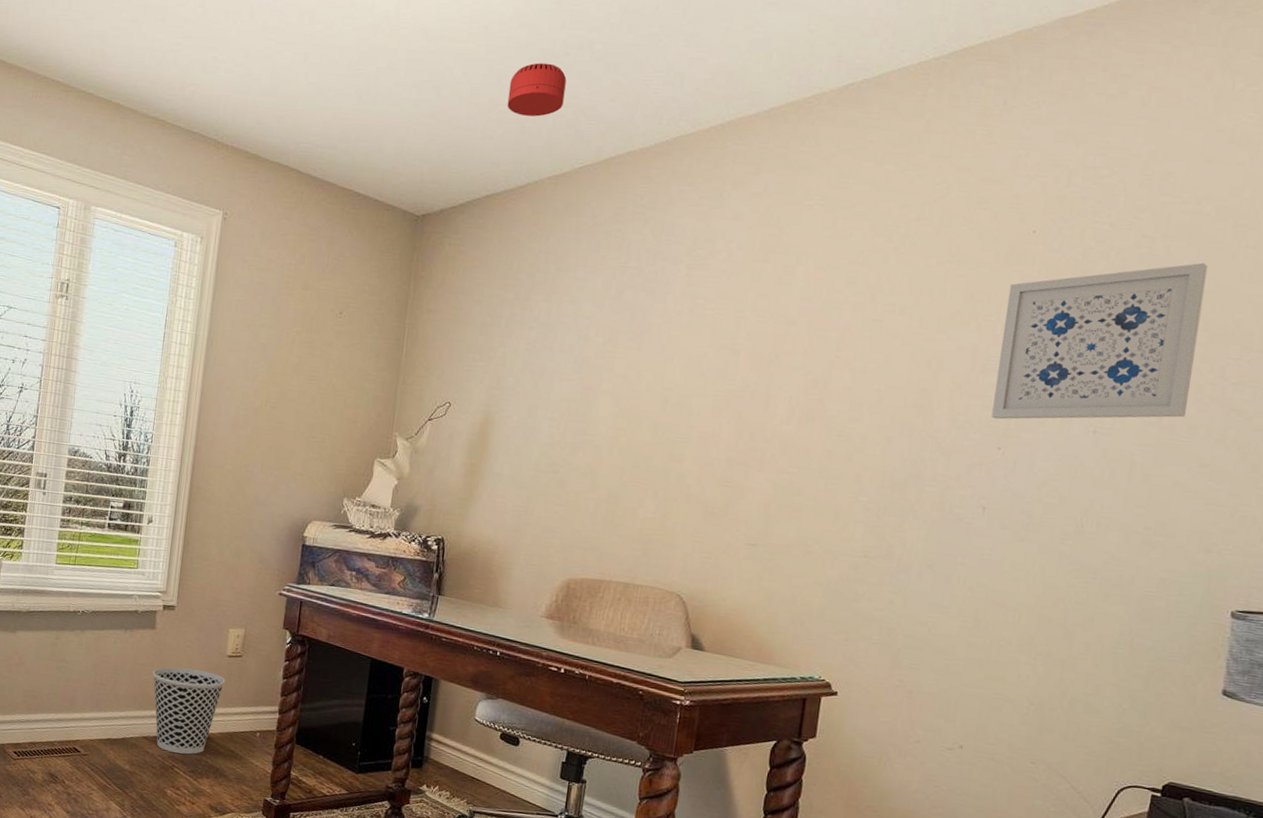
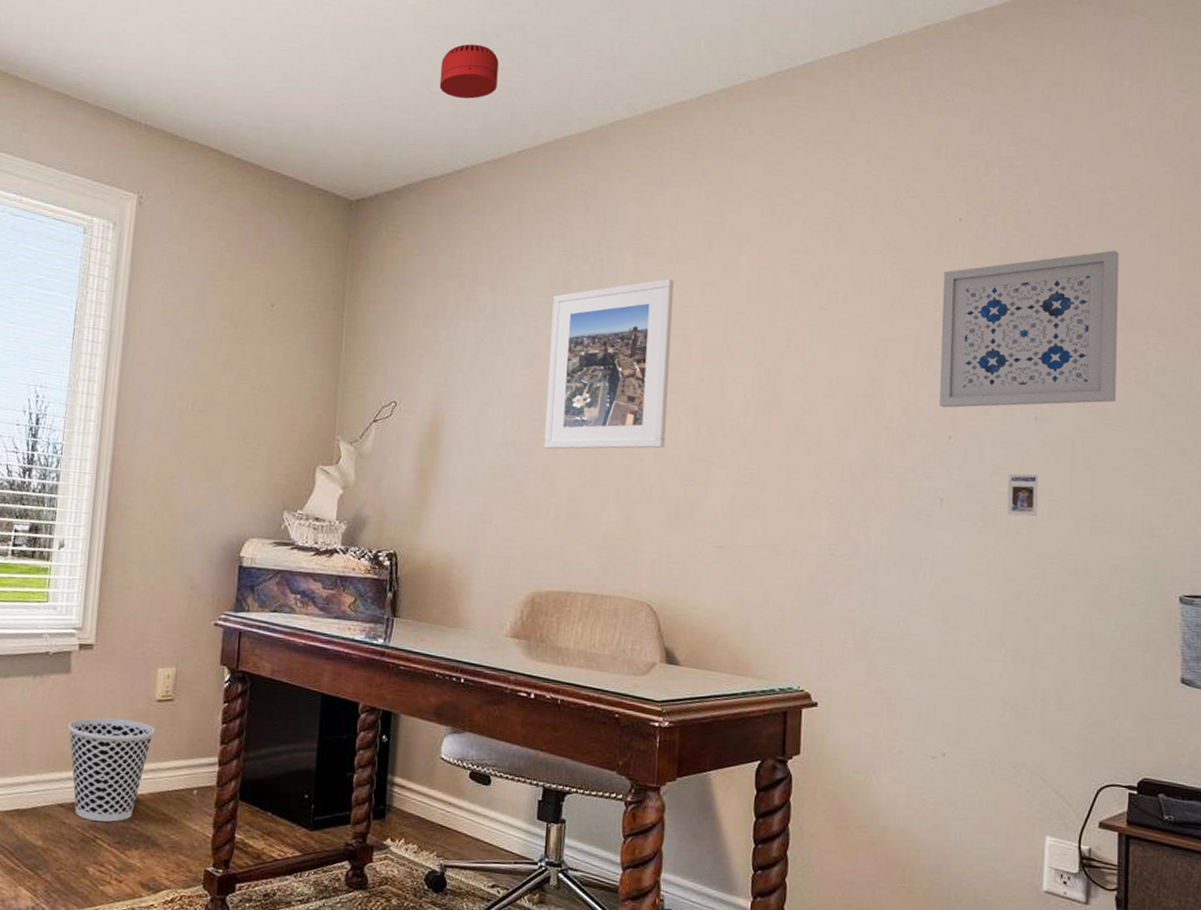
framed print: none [587,289,726,452] -> present [543,278,674,450]
trading card: none [1052,485,1090,528] -> present [1007,473,1038,517]

